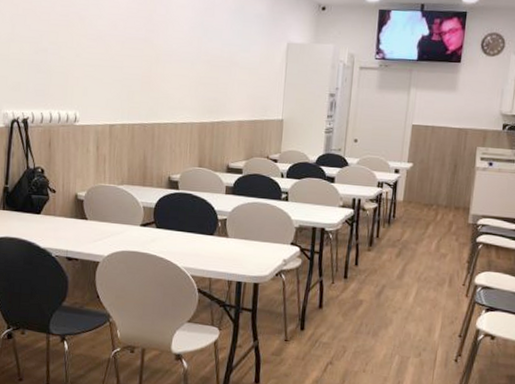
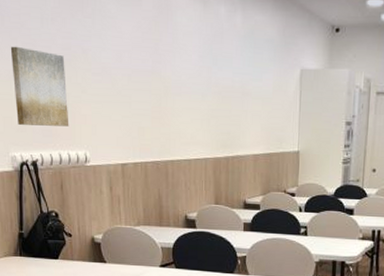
wall art: none [11,11,62,87] -> present [10,46,69,127]

